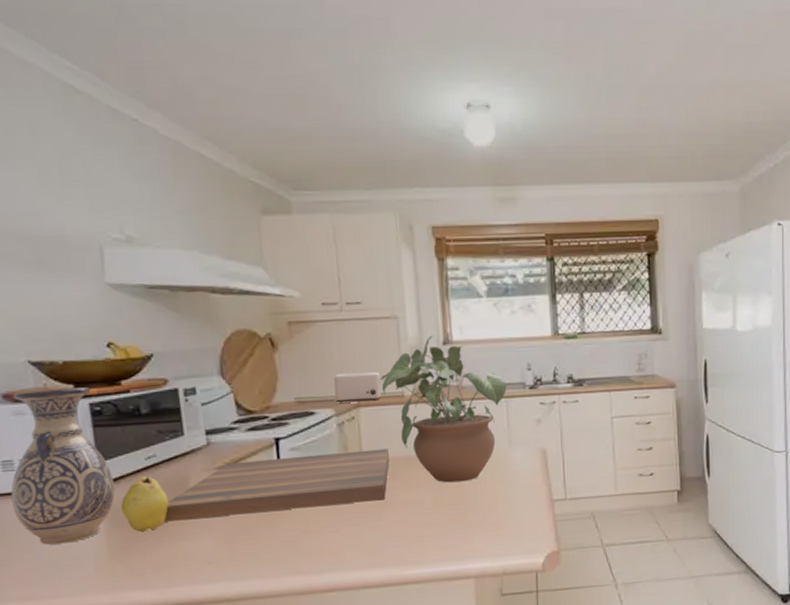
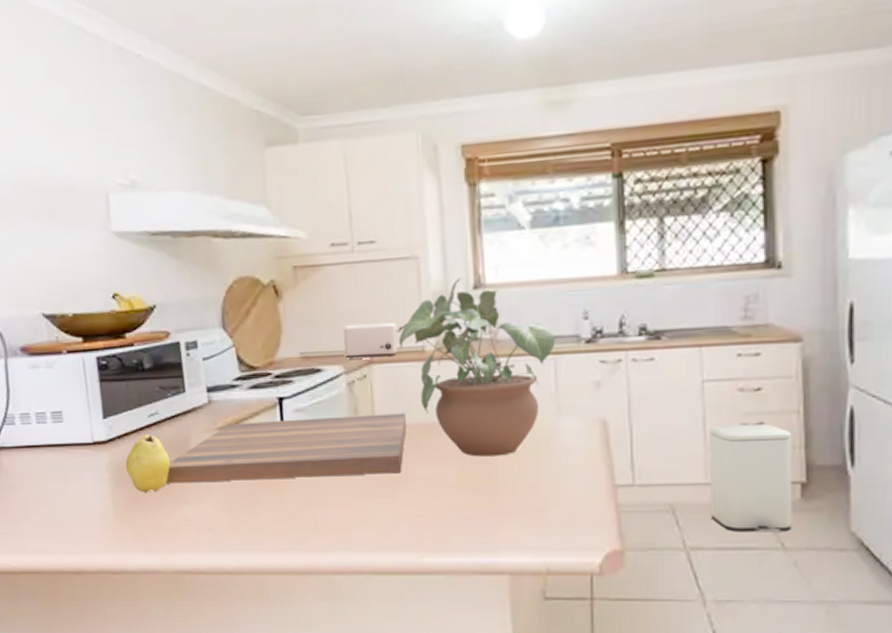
vase: present [11,387,116,545] -> none [28,340,121,499]
pedal bin: none [617,448,672,530] -> present [710,423,792,533]

